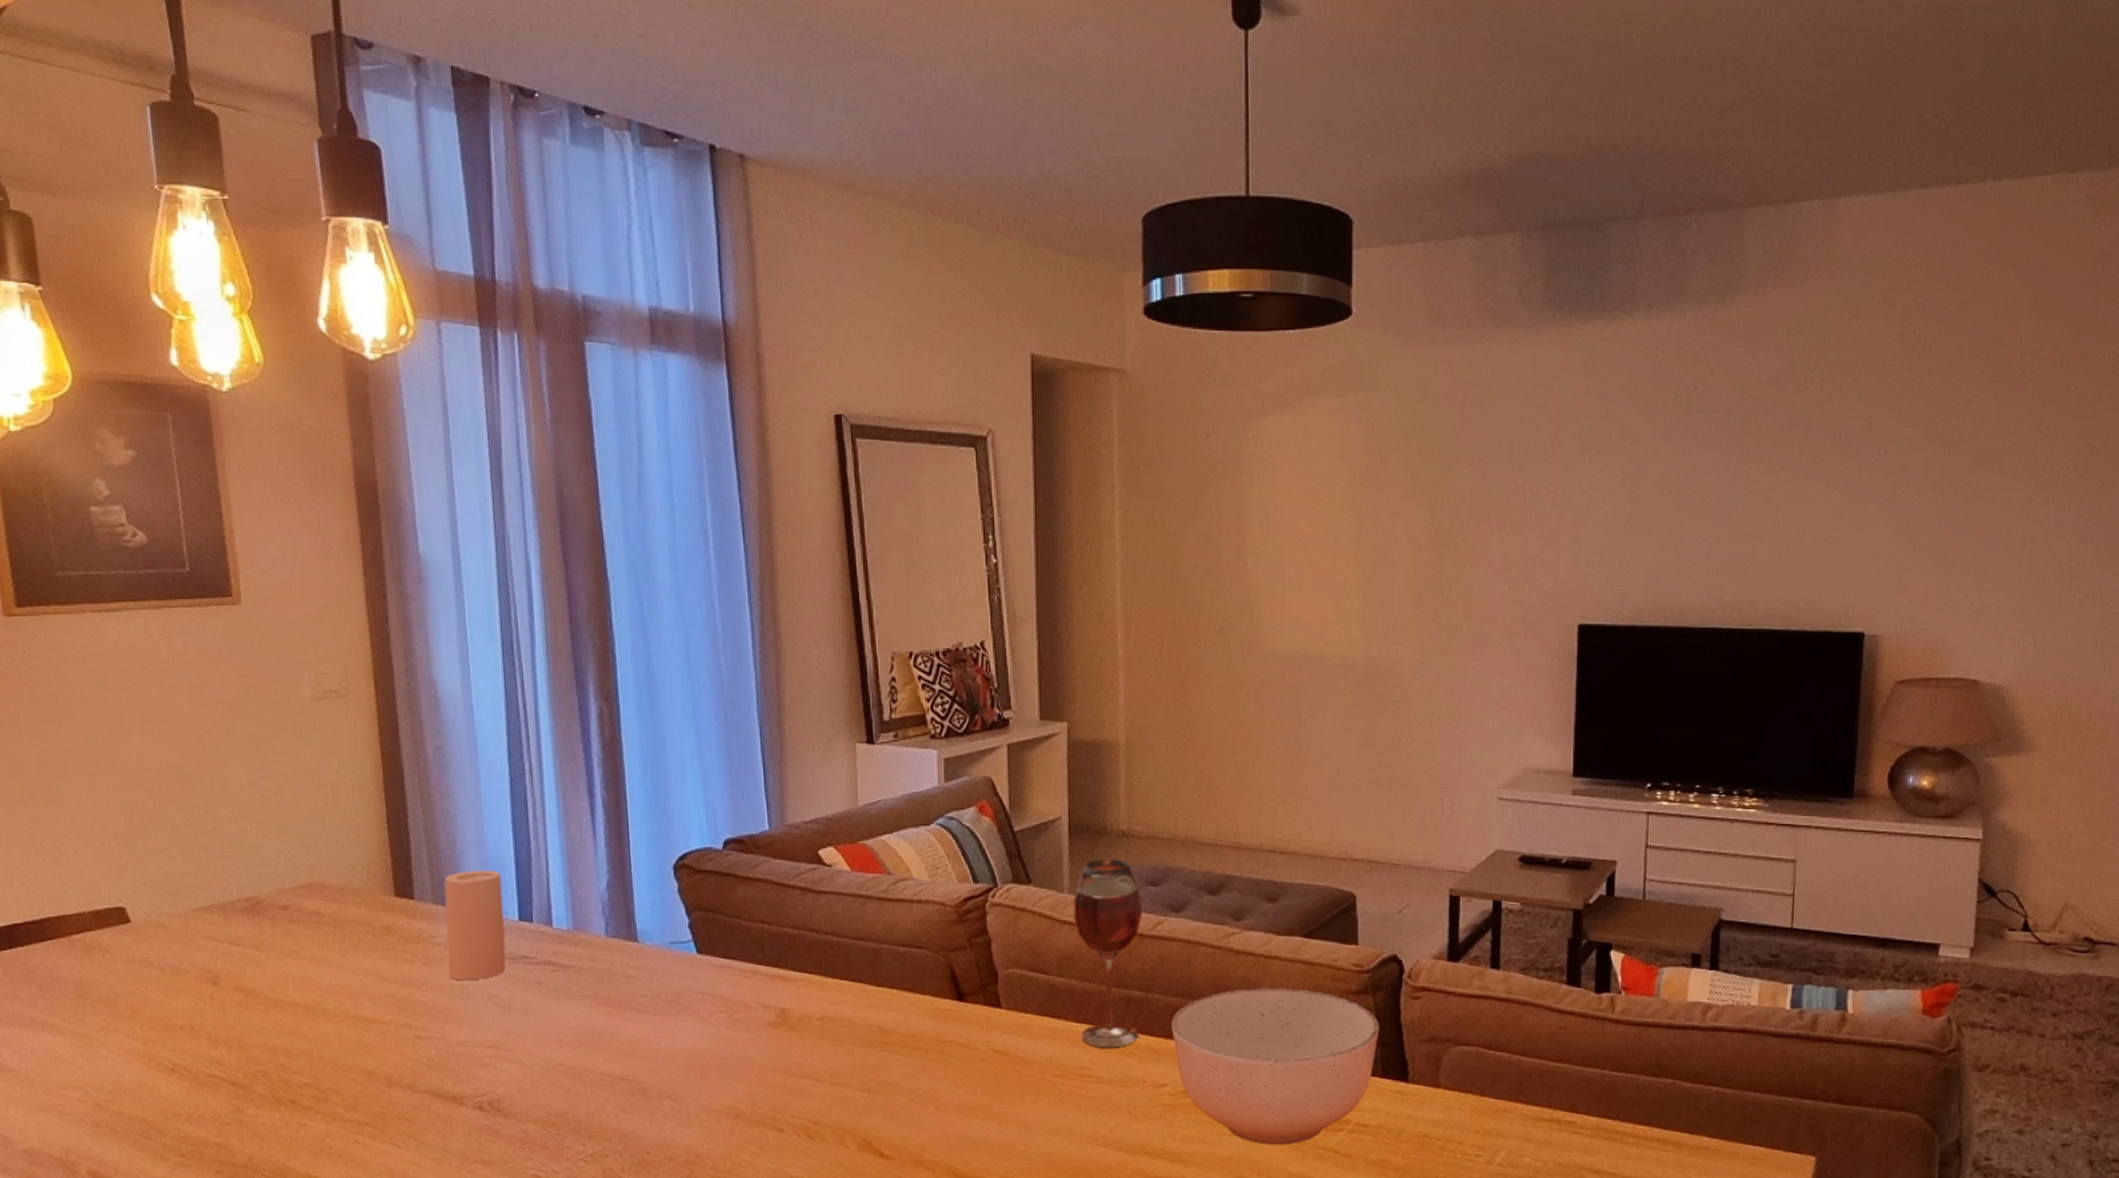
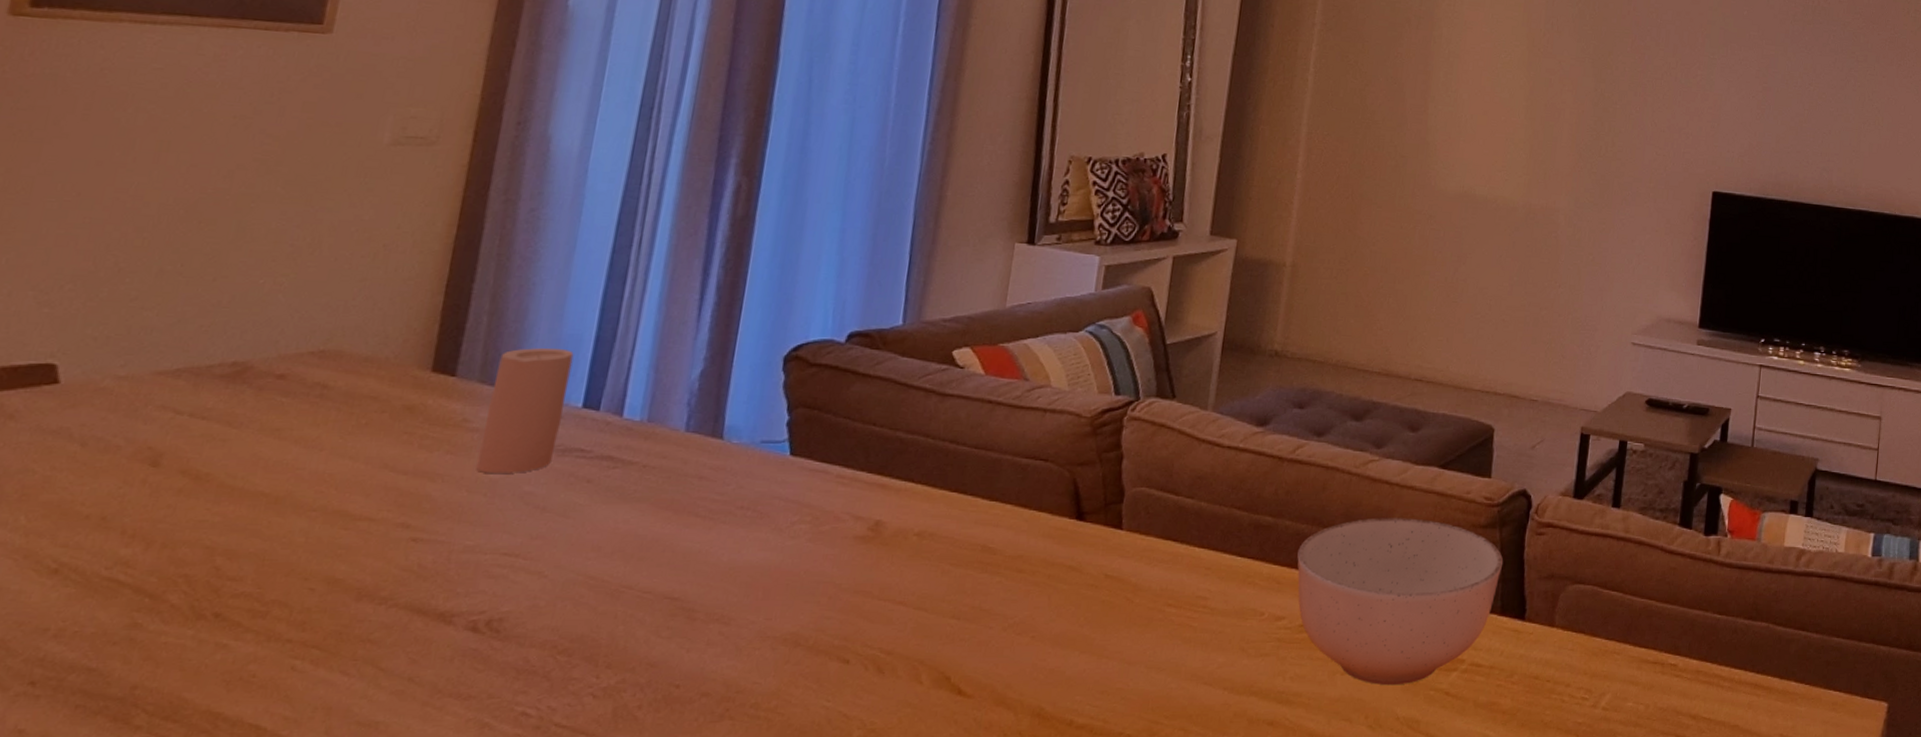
wineglass: present [1073,859,1142,1048] -> none [1202,378,1286,576]

